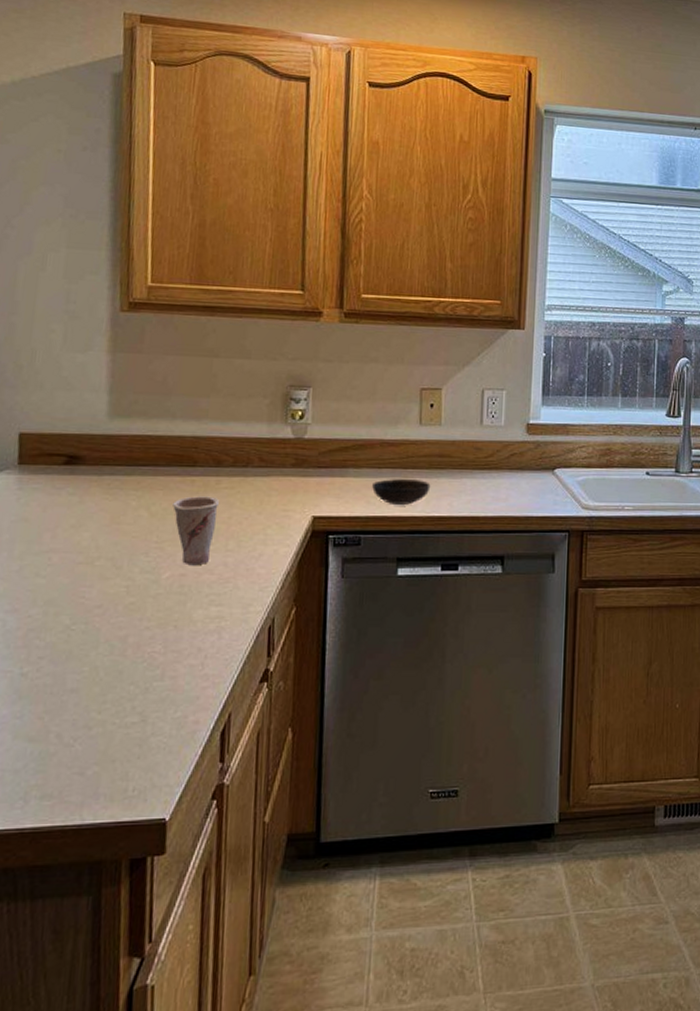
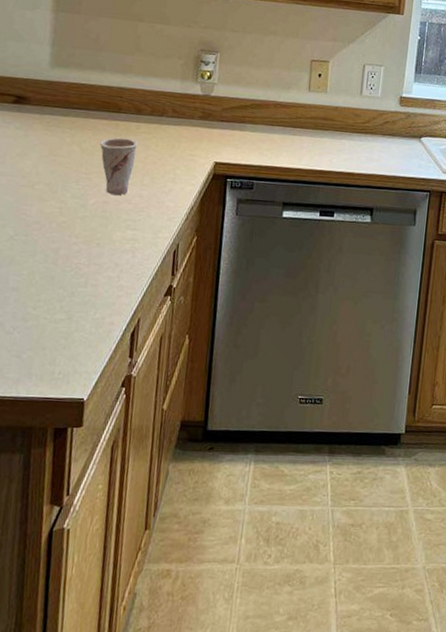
bowl: present [371,478,431,505] -> none [265,135,315,158]

